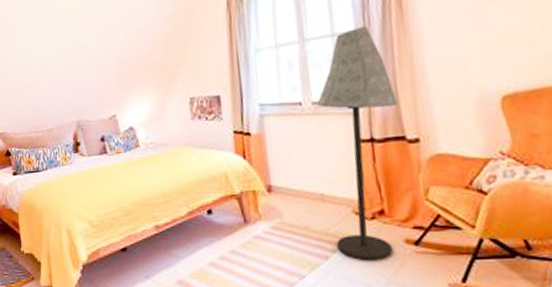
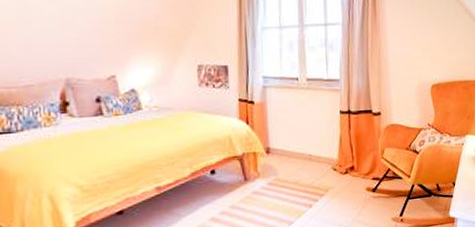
floor lamp: present [317,25,397,260] -> none [310,21,368,206]

